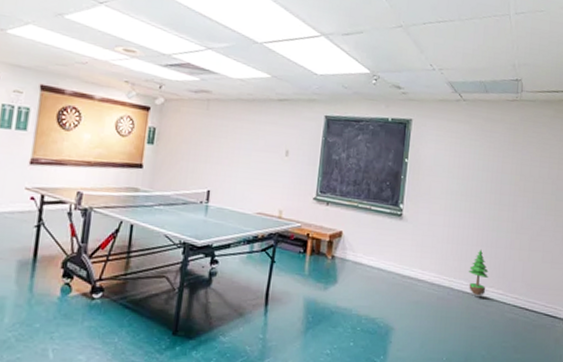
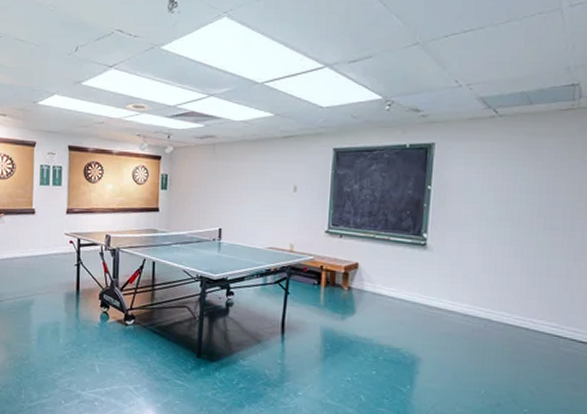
potted tree: present [469,250,489,298] -> none [511,279,537,330]

